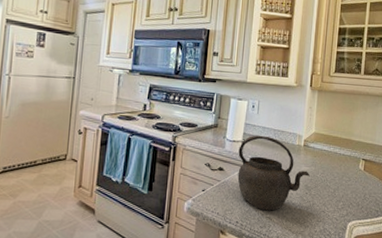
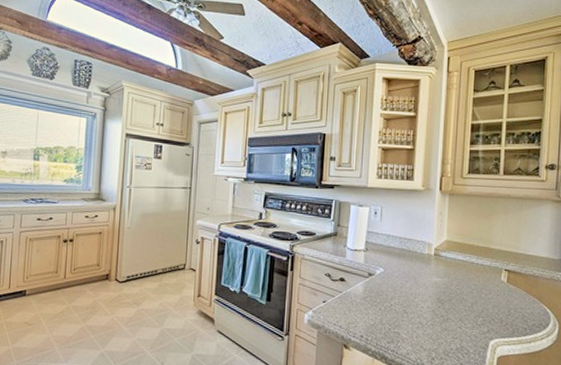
kettle: present [237,135,310,211] -> none [360,243,443,325]

